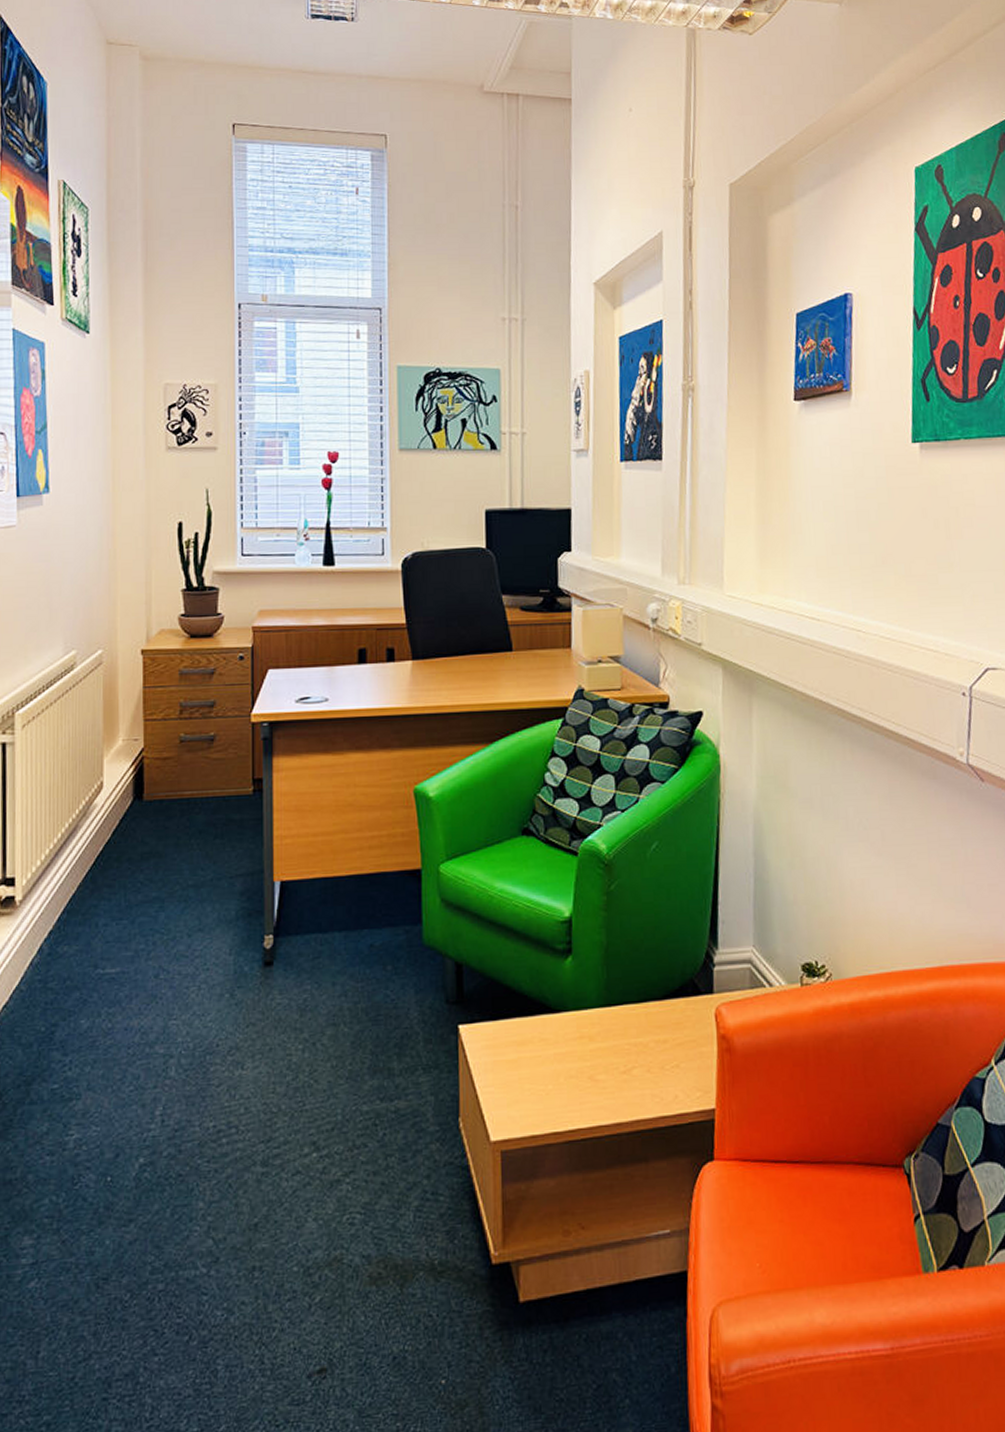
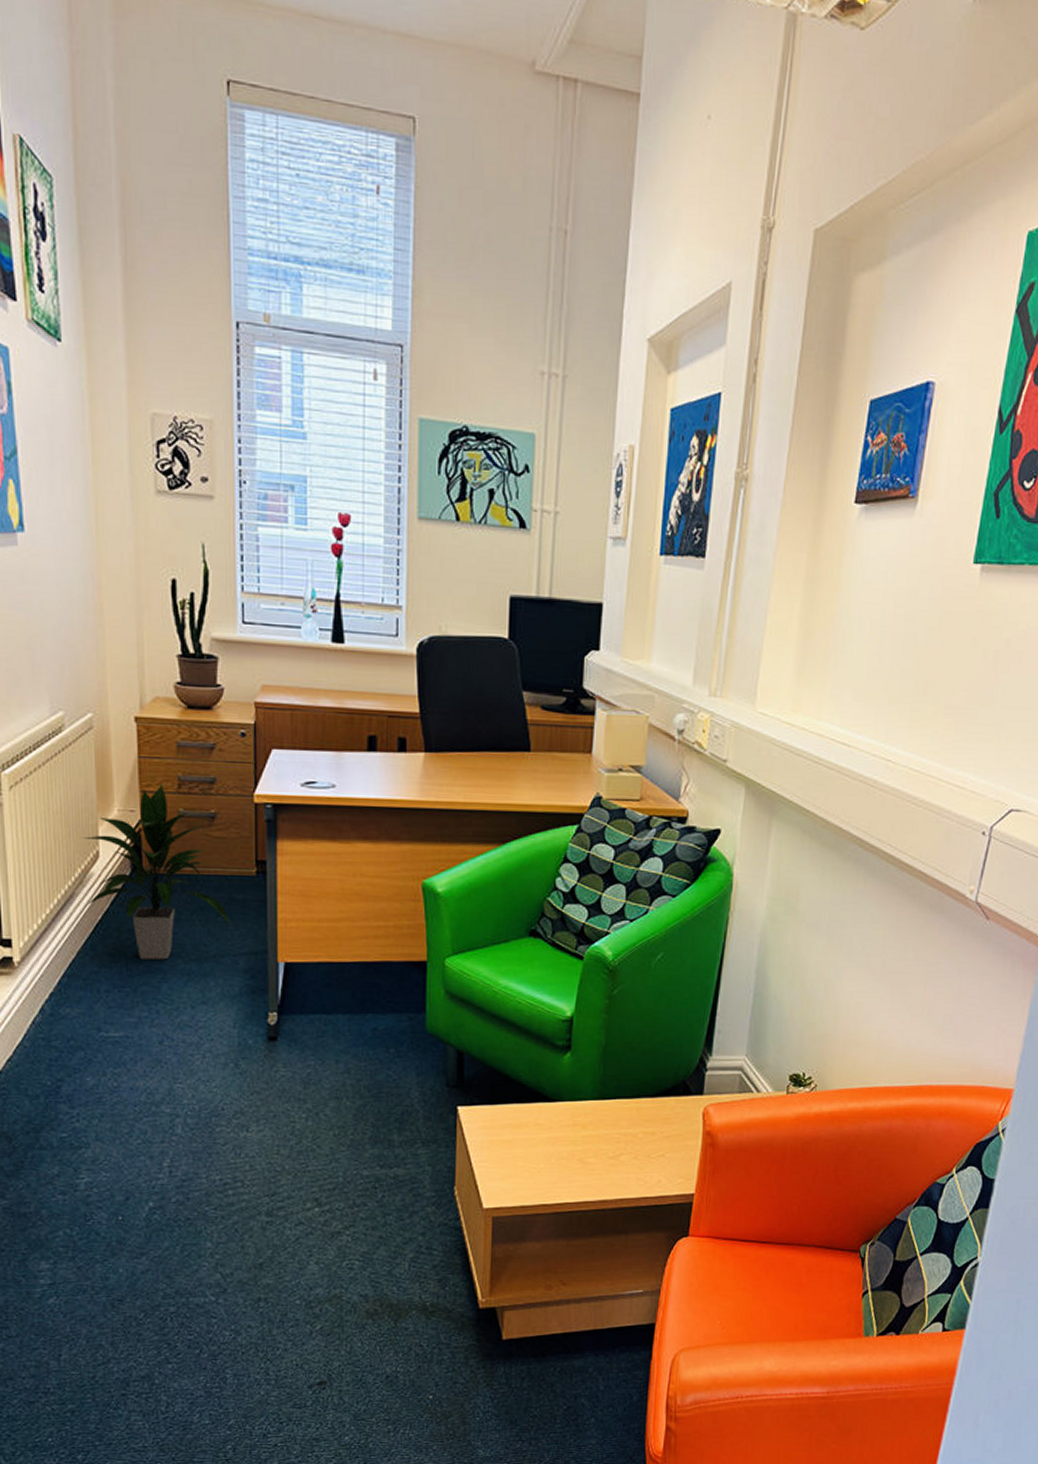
indoor plant: none [88,711,228,889] -> present [82,783,231,960]

